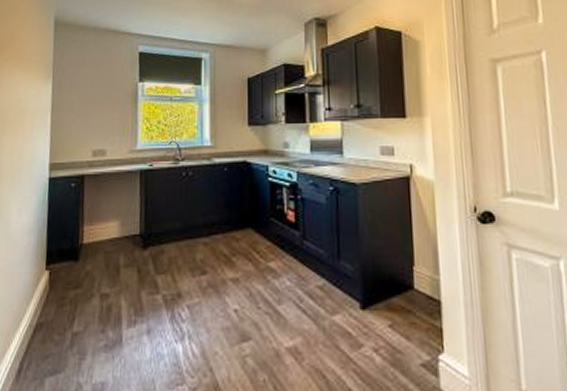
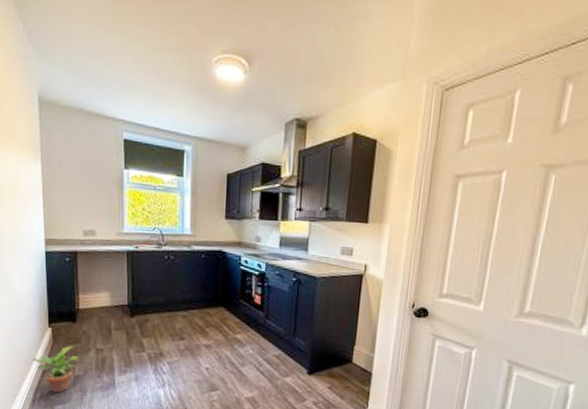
potted plant: none [20,292,79,358] -> present [31,346,79,393]

